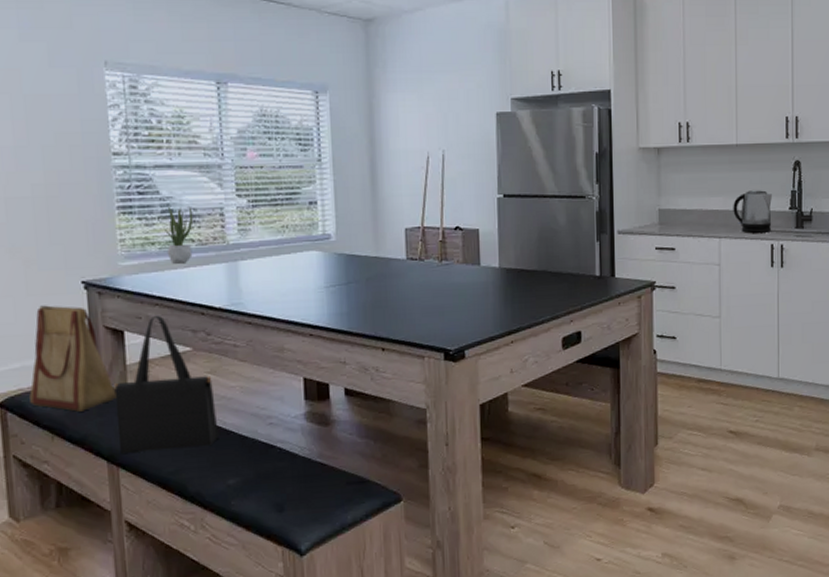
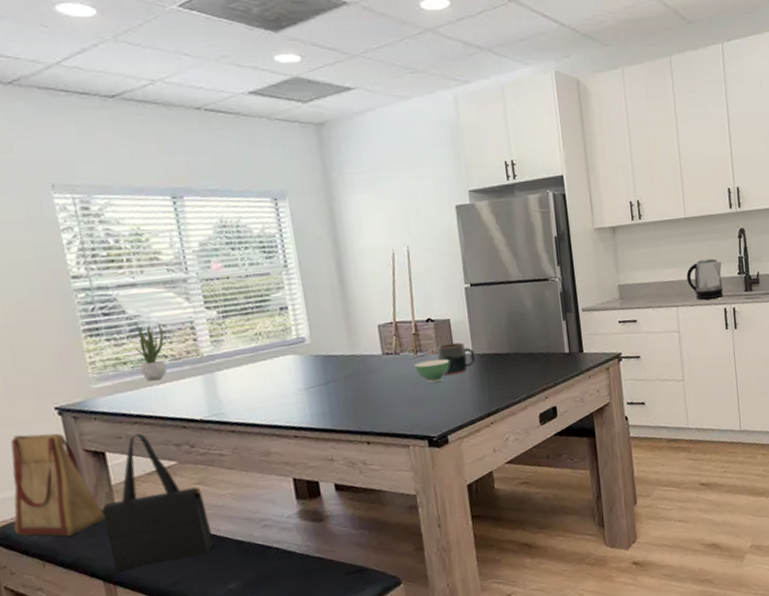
bowl: none [437,269,475,295] -> present [413,359,450,384]
mug: none [463,254,501,288] -> present [437,342,475,376]

